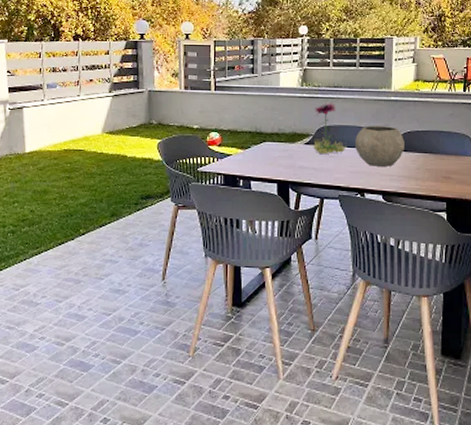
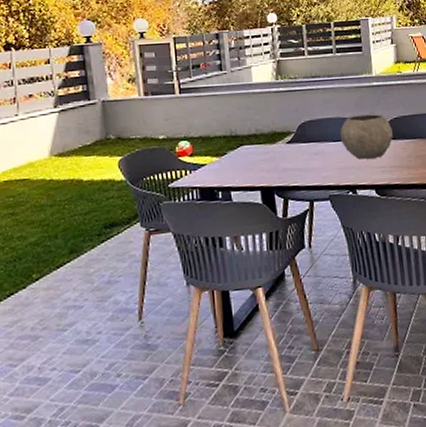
flower: present [312,102,348,154] -> none [293,94,333,152]

